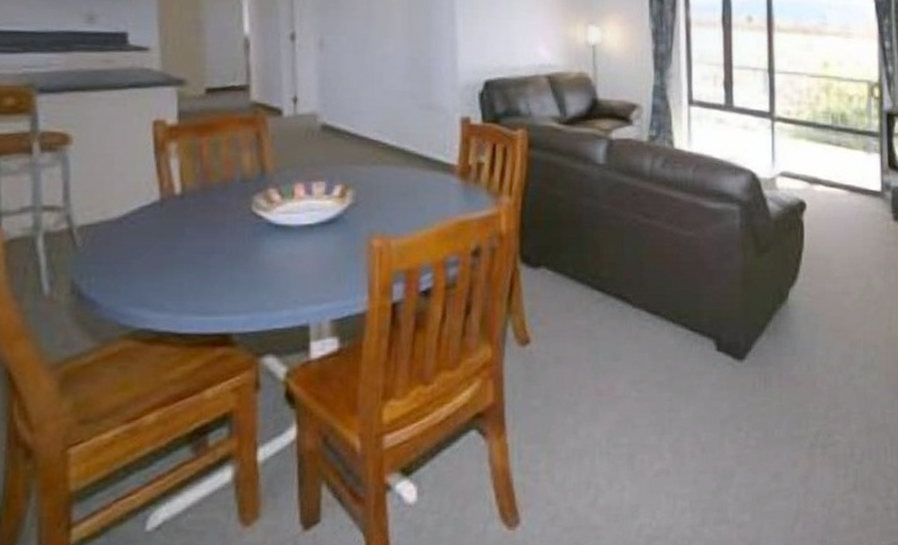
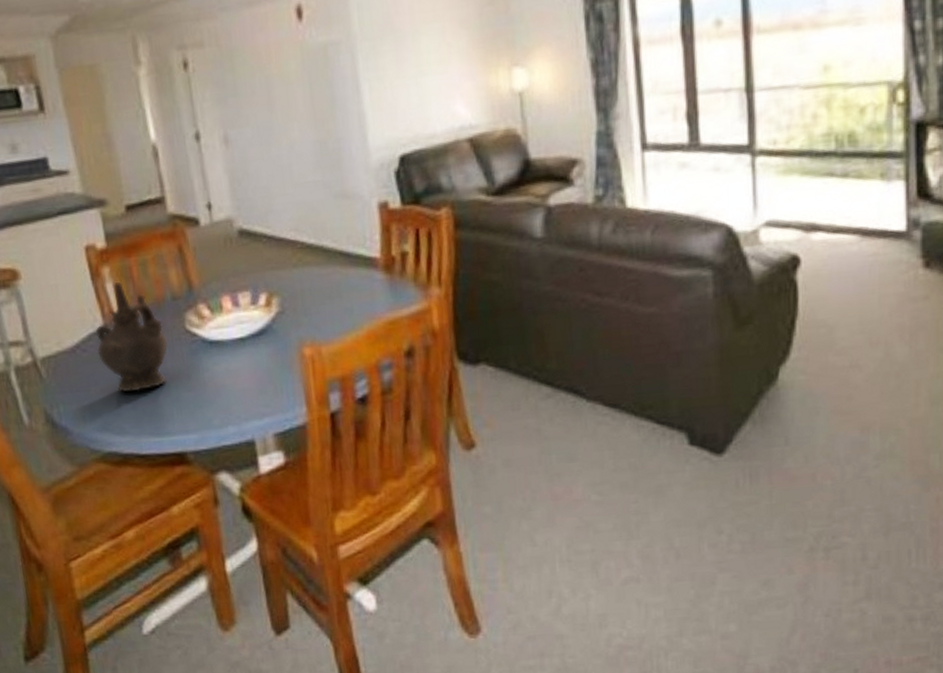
ceremonial vessel: none [148,158,230,269] -> present [96,281,169,393]

